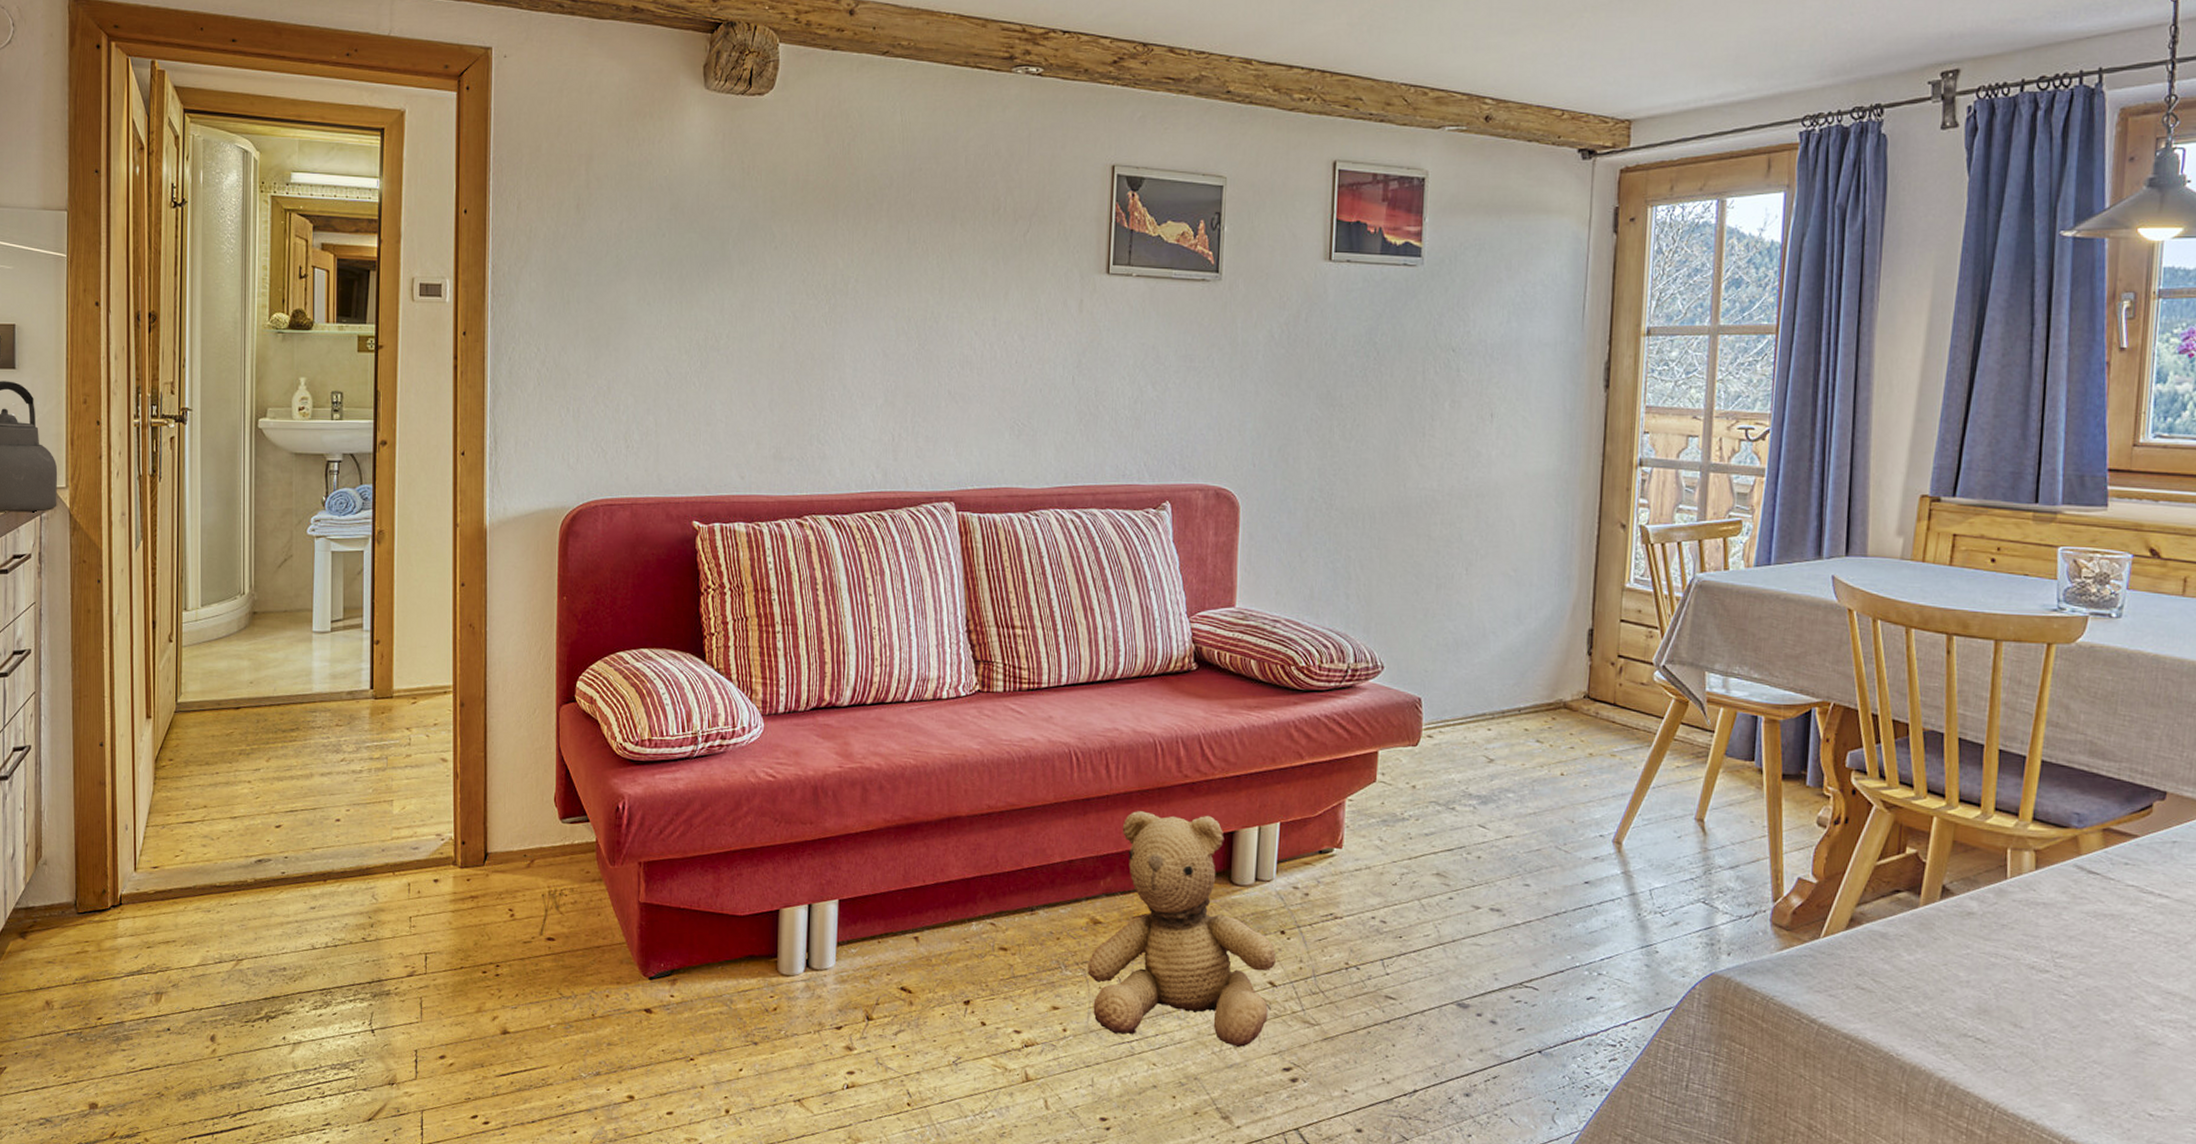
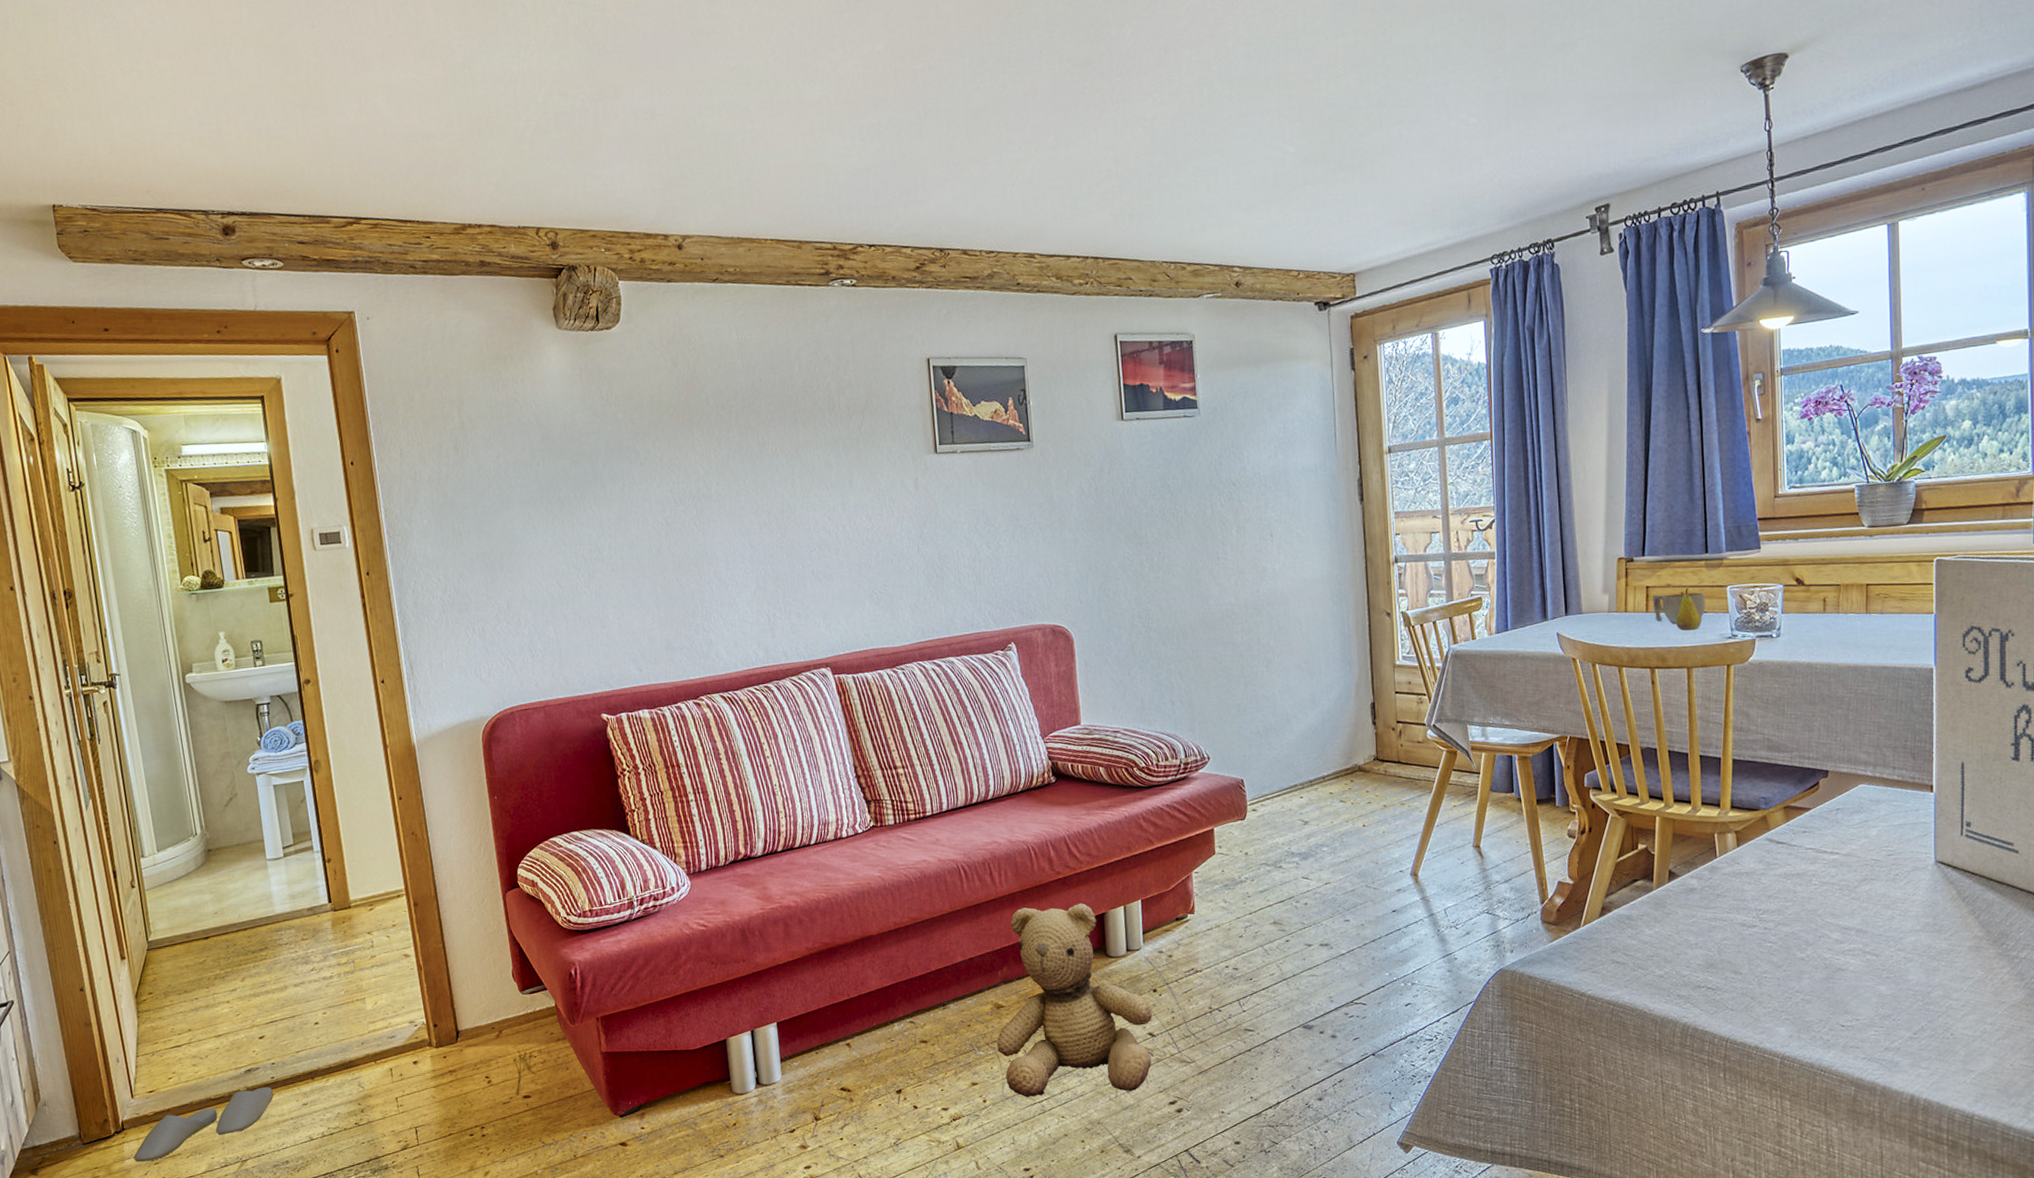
slippers: none [127,881,281,944] -> present [133,1087,274,1162]
cup: none [1959,545,2028,586] -> present [1653,592,1705,625]
fruit: none [1986,542,2020,596] -> present [1675,587,1701,631]

